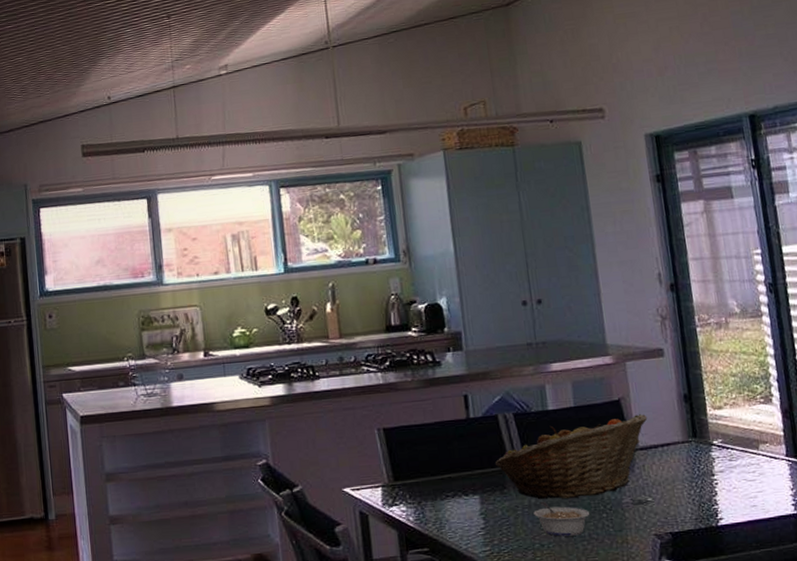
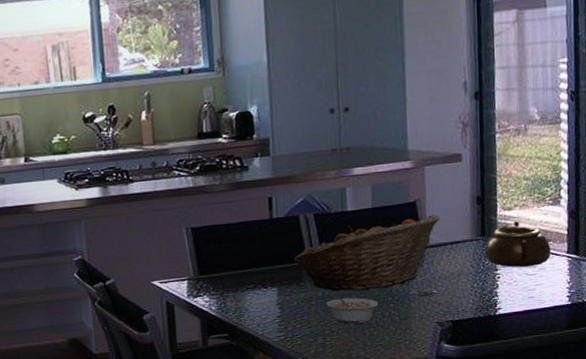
teapot: none [697,420,770,472] -> present [484,220,551,267]

